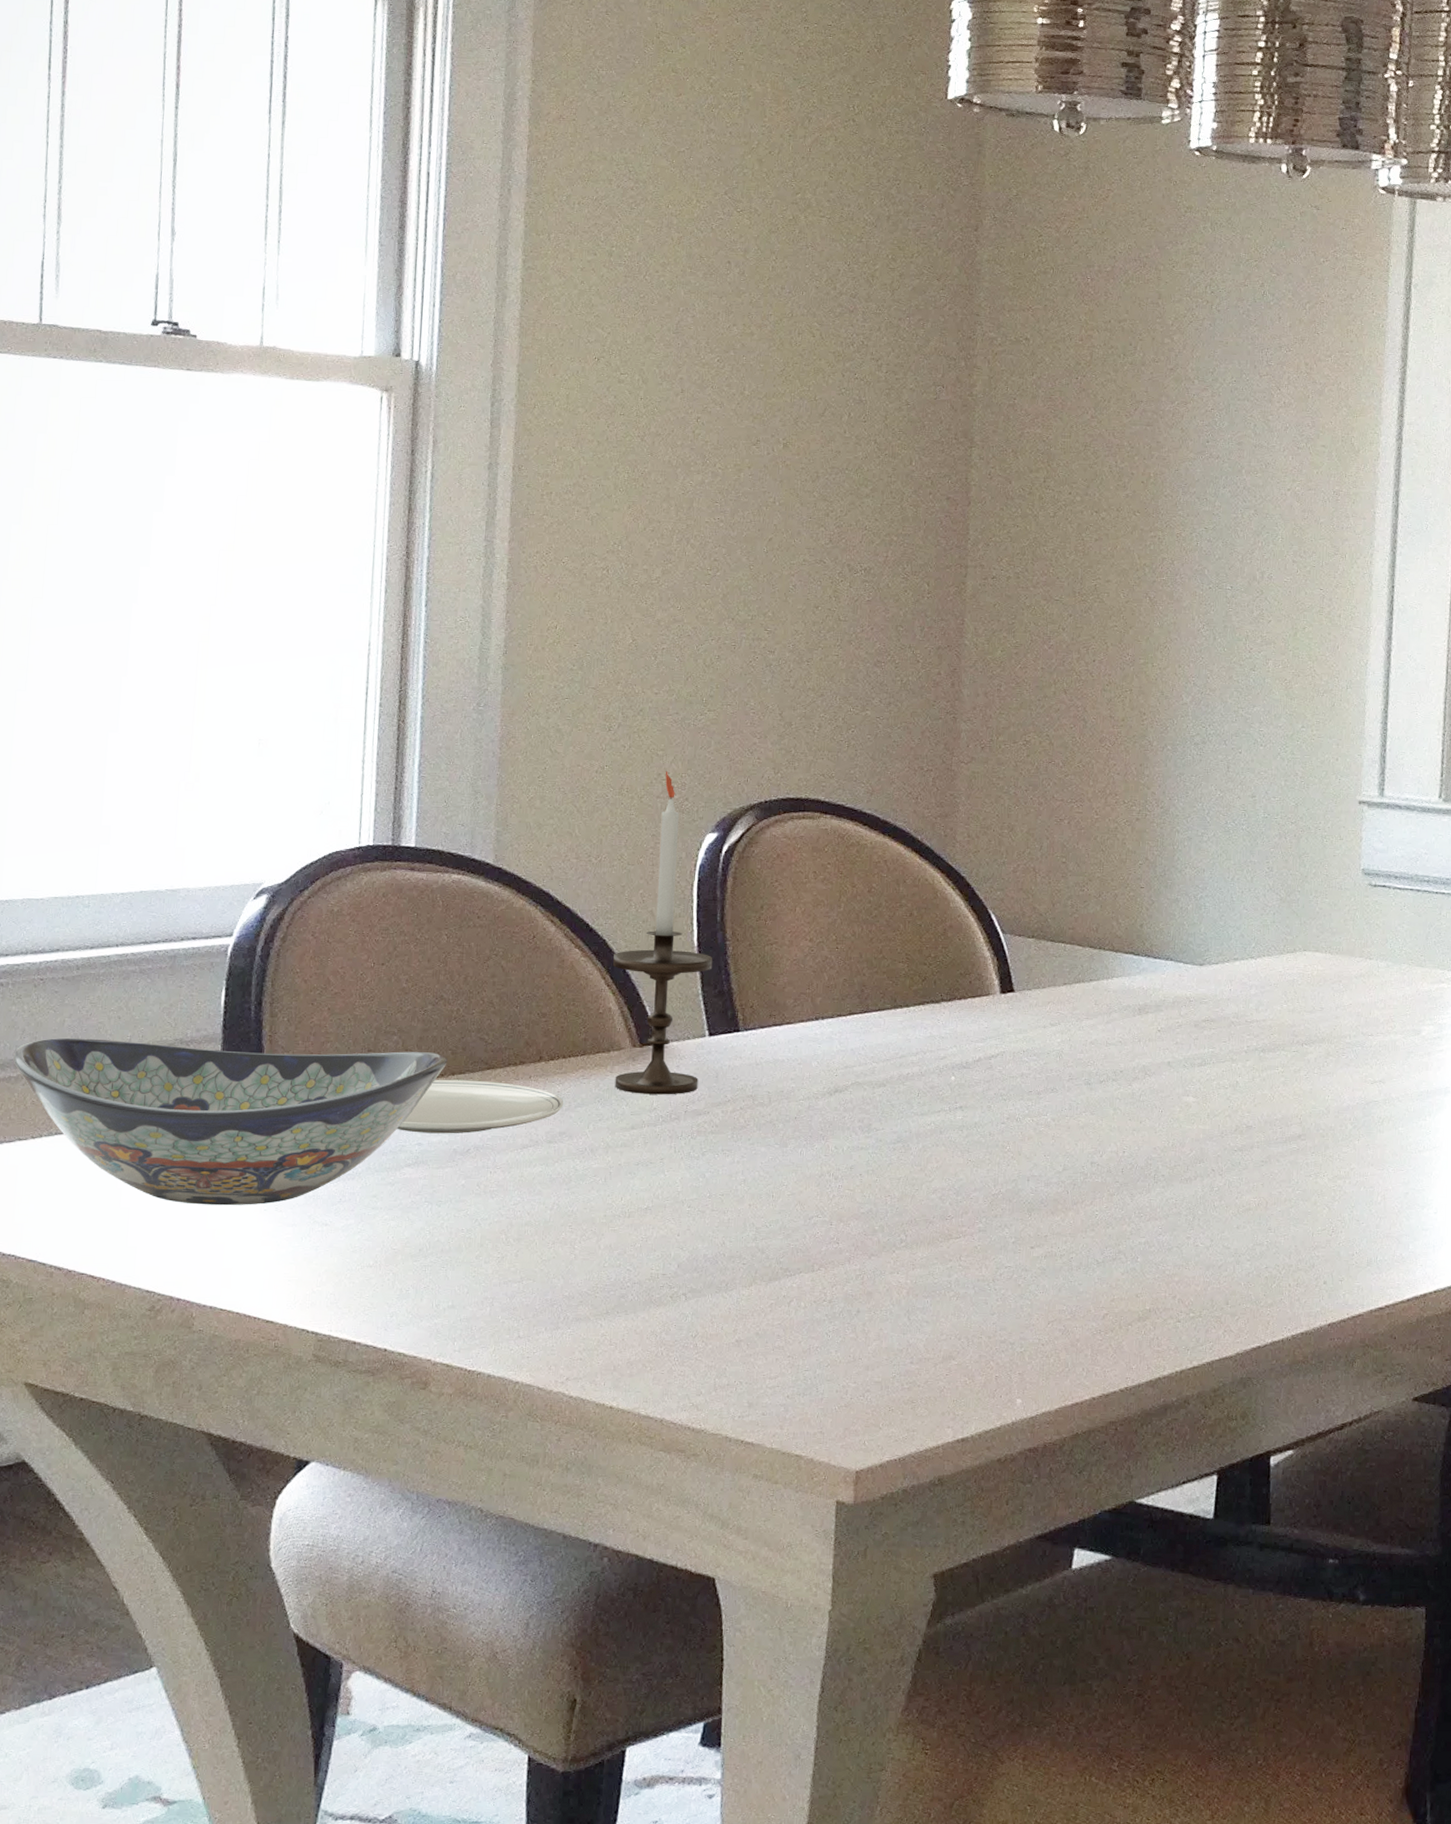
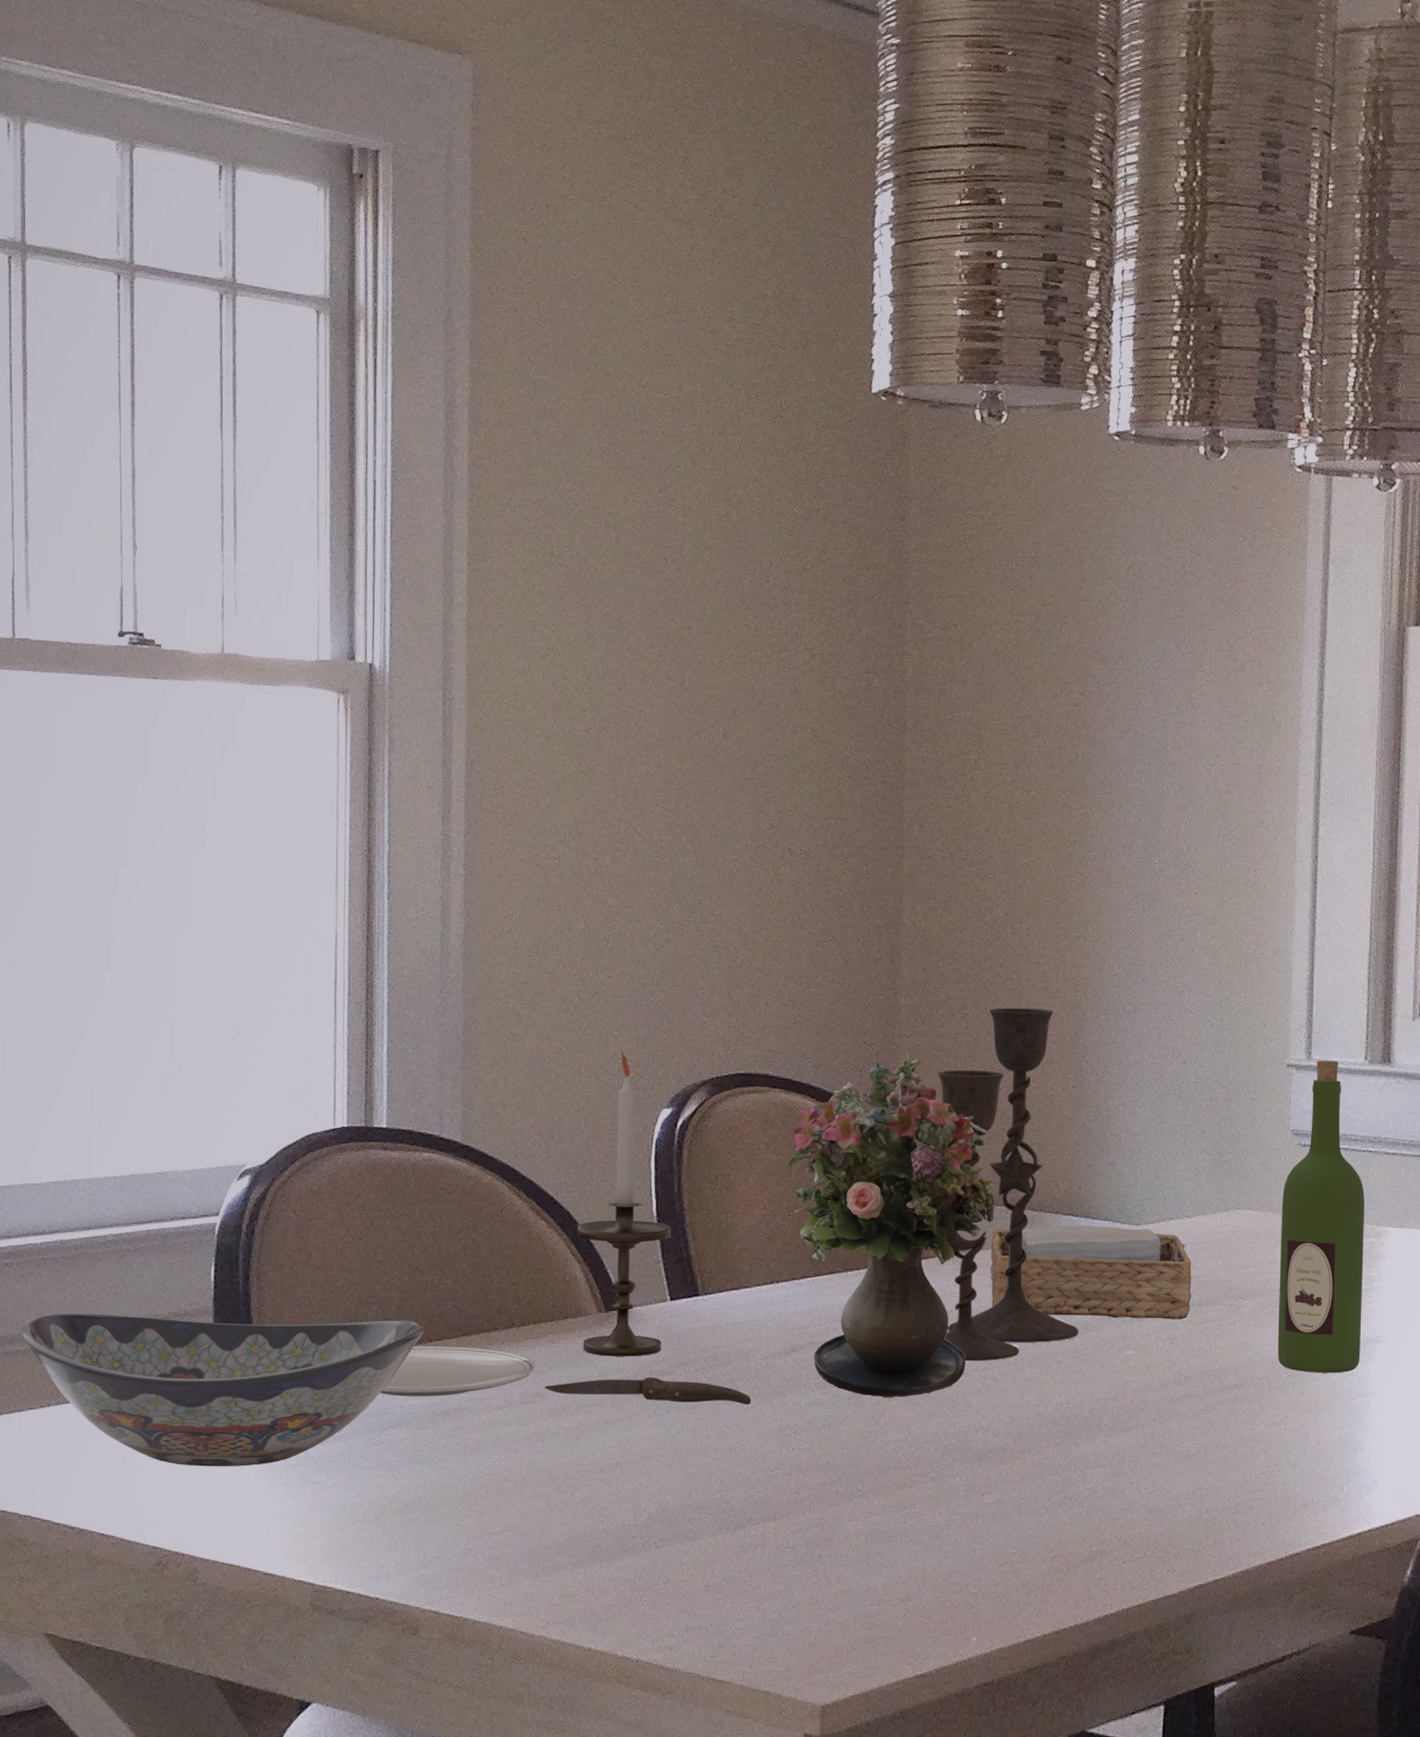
knife: none [572,1117,791,1148] -> present [544,1377,751,1405]
bouquet: none [836,781,1053,1143] -> present [787,1053,995,1398]
candlestick: none [995,735,1137,1106] -> present [938,1007,1079,1362]
napkin holder: none [1046,964,1256,1066] -> present [990,1224,1192,1320]
wine bottle: none [1343,797,1437,1125] -> present [1277,1060,1365,1373]

